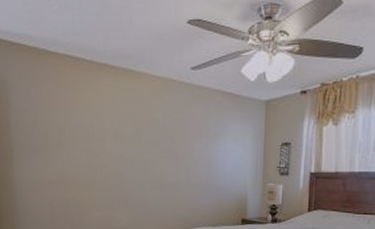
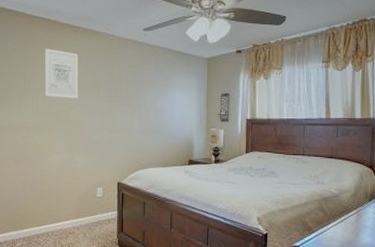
wall art: none [80,93,119,150] -> present [44,48,78,98]

